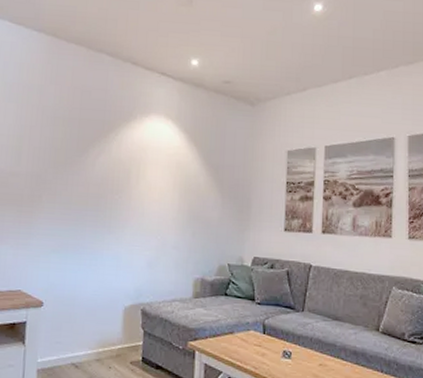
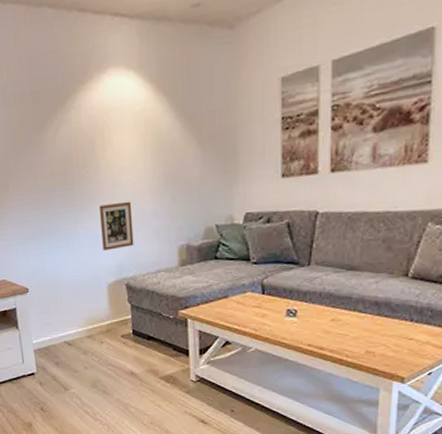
picture frame: none [124,230,157,274] -> present [100,201,134,251]

